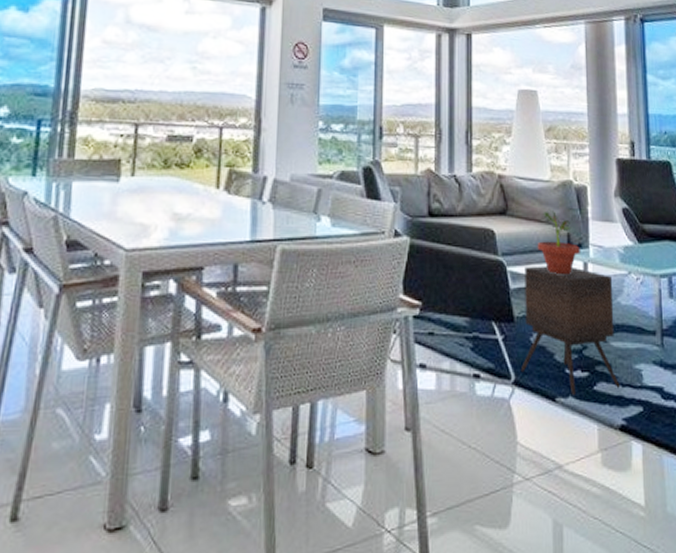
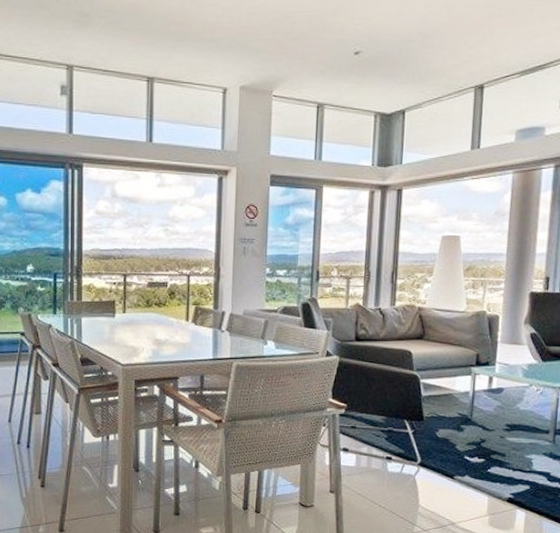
side table: present [520,266,620,395] -> none [425,379,515,475]
potted plant: present [537,209,580,274] -> none [448,334,487,385]

